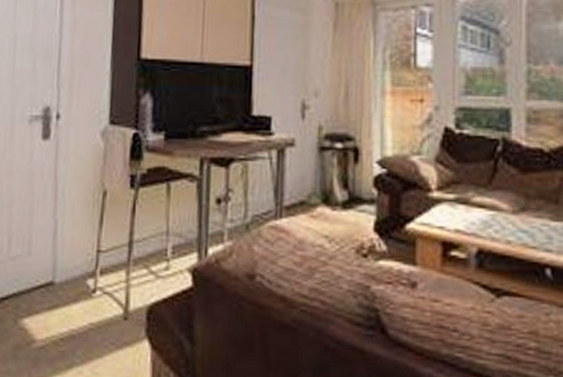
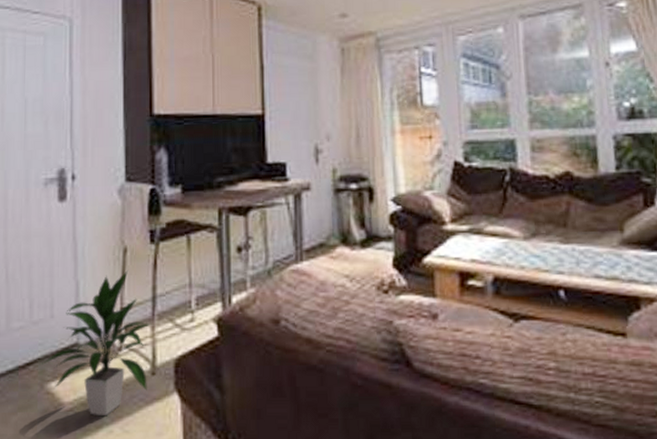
indoor plant: none [17,213,127,357] -> present [42,270,152,417]

